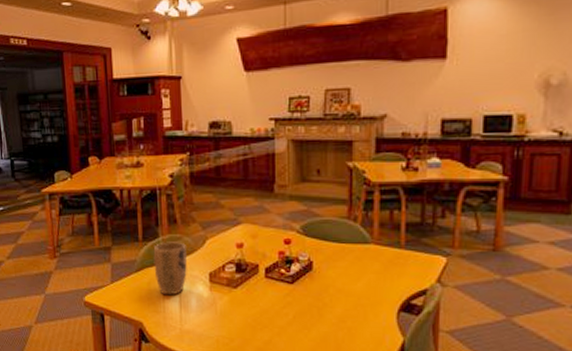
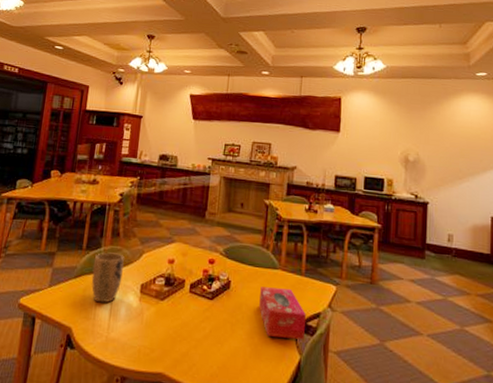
tissue box: none [350,265,410,320] -> present [259,286,307,340]

